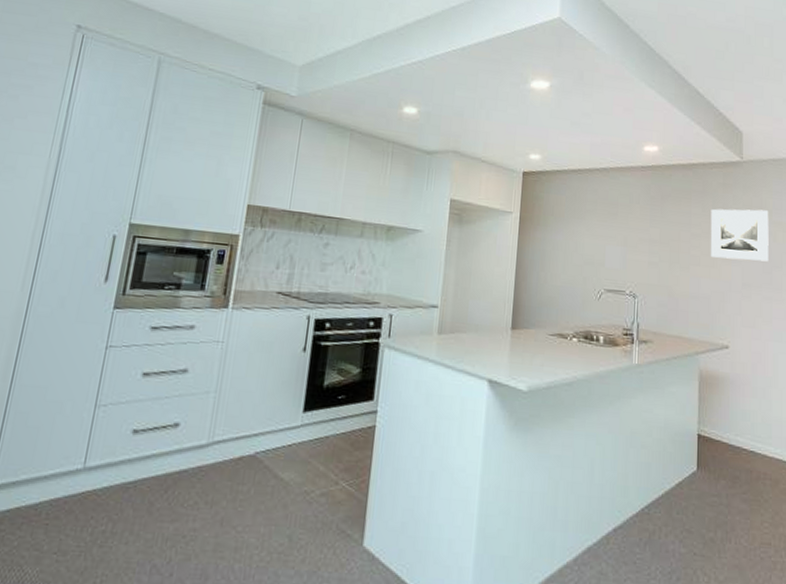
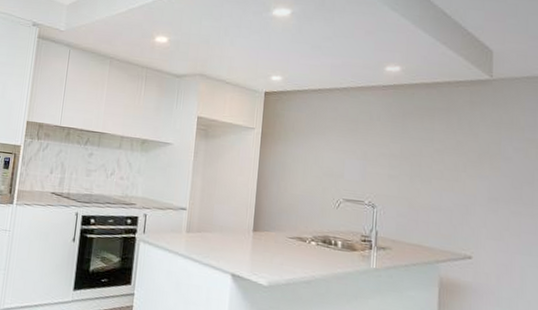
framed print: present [710,208,769,262] -> none [454,125,520,178]

